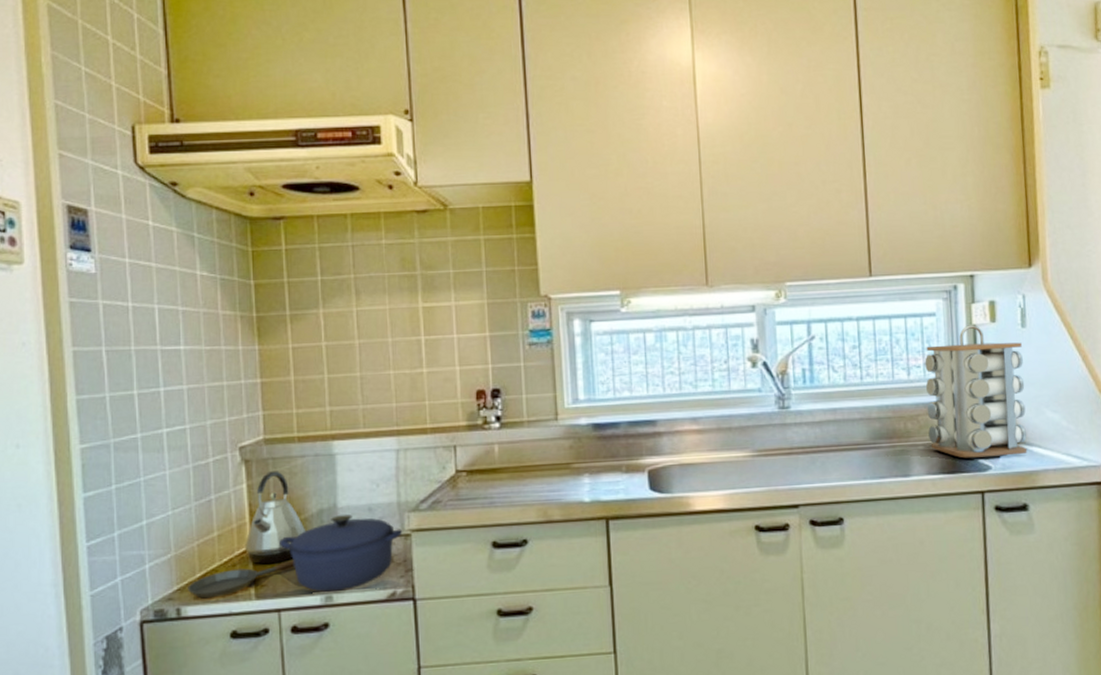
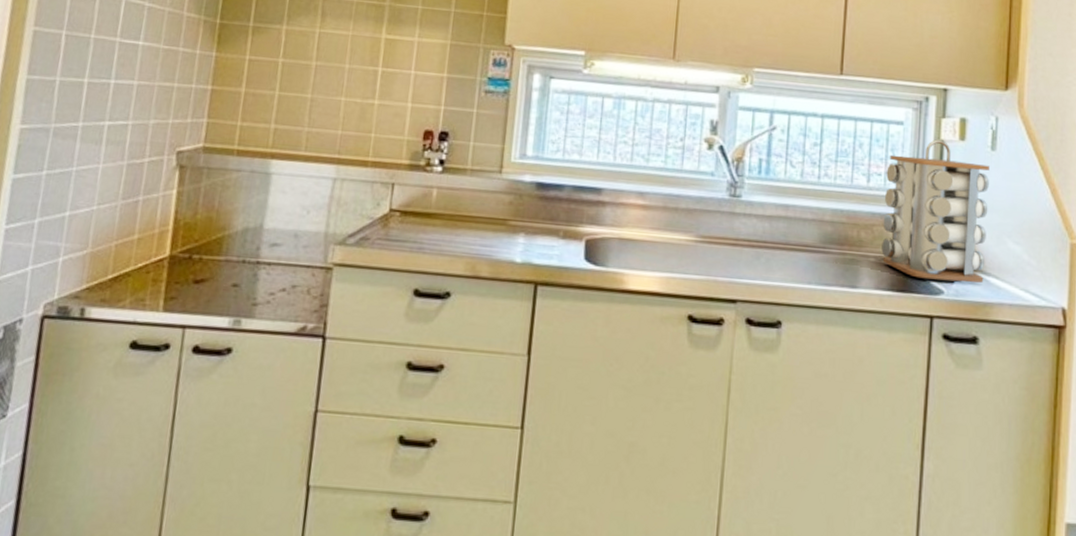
frying pan: present [188,560,295,599] -> none [96,276,210,304]
kettle: present [245,471,307,565] -> none [162,181,228,277]
cooking pot: present [279,513,403,593] -> none [198,236,326,317]

